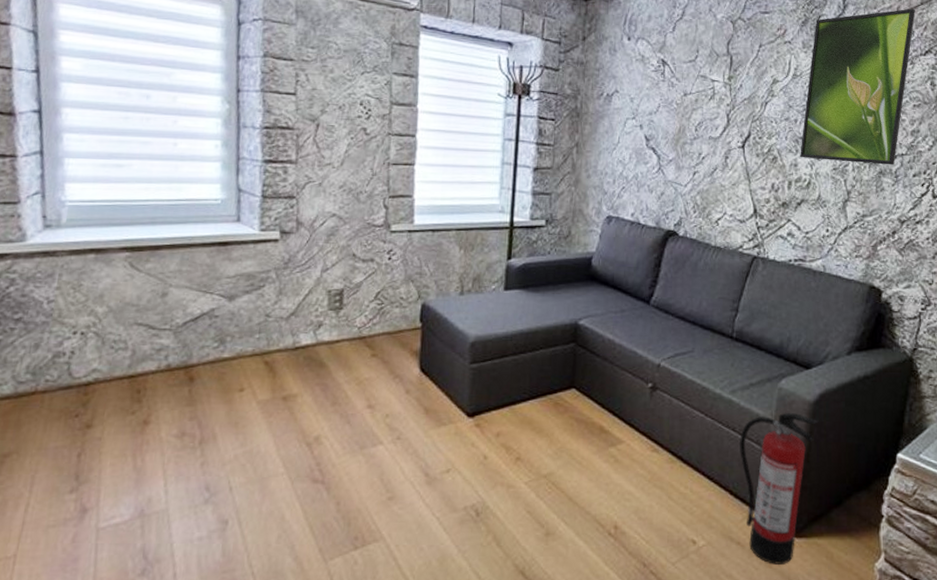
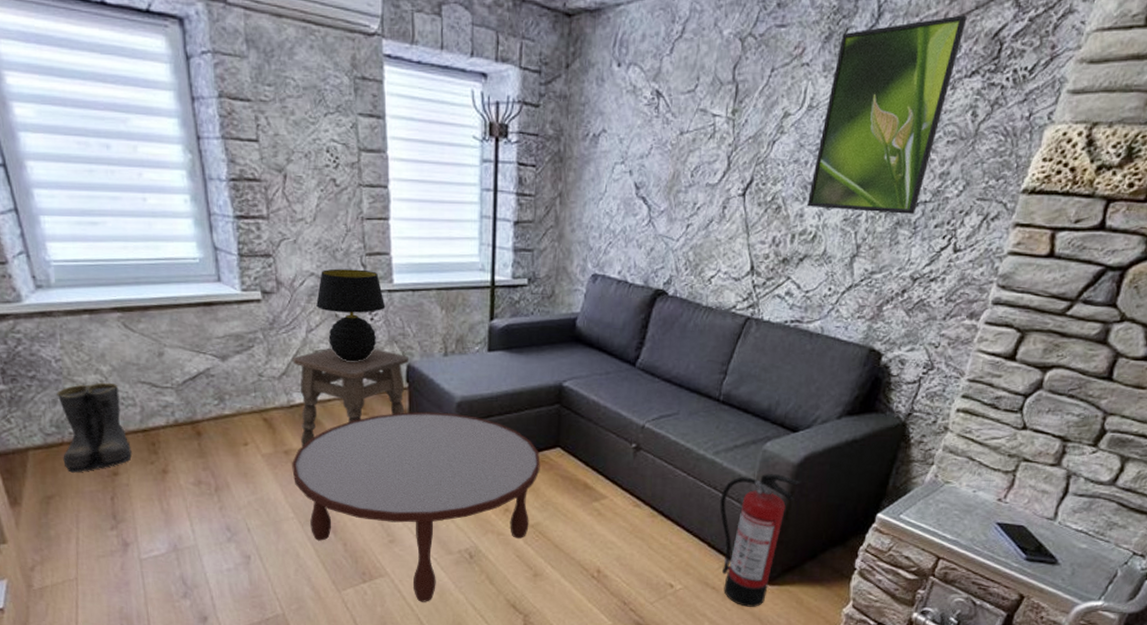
boots: none [31,324,113,426] -> present [56,382,132,473]
coffee table: none [288,352,555,572] -> present [292,411,540,602]
side table: none [302,287,424,391] -> present [293,348,408,446]
table lamp: none [334,210,405,300] -> present [316,268,386,361]

